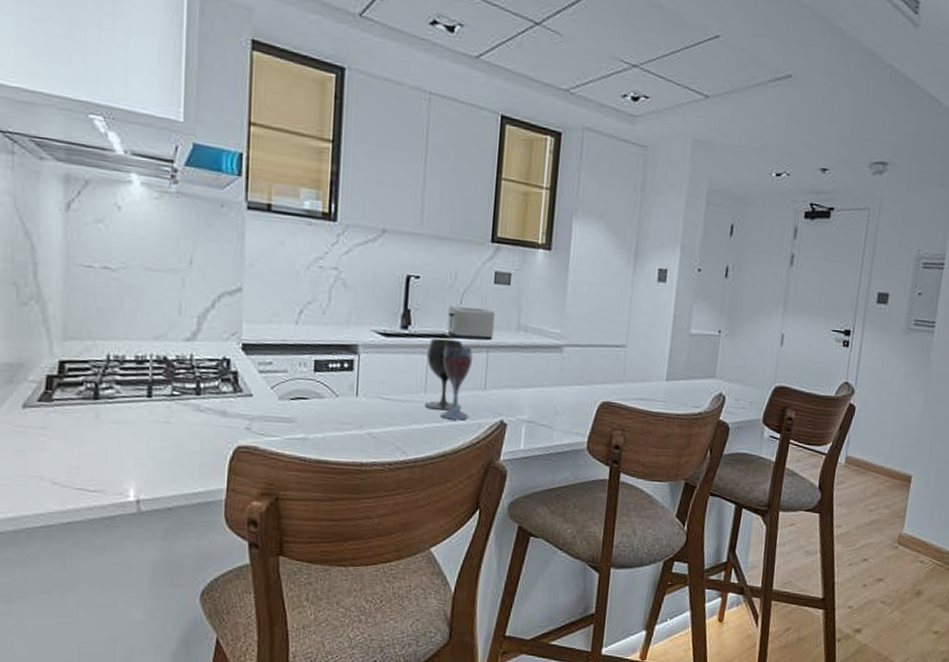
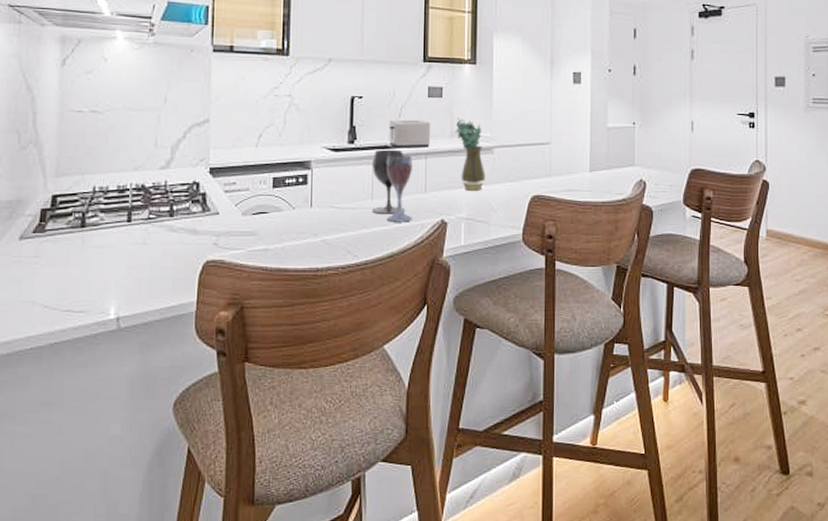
vase: none [522,309,553,393] -> present [455,118,486,191]

